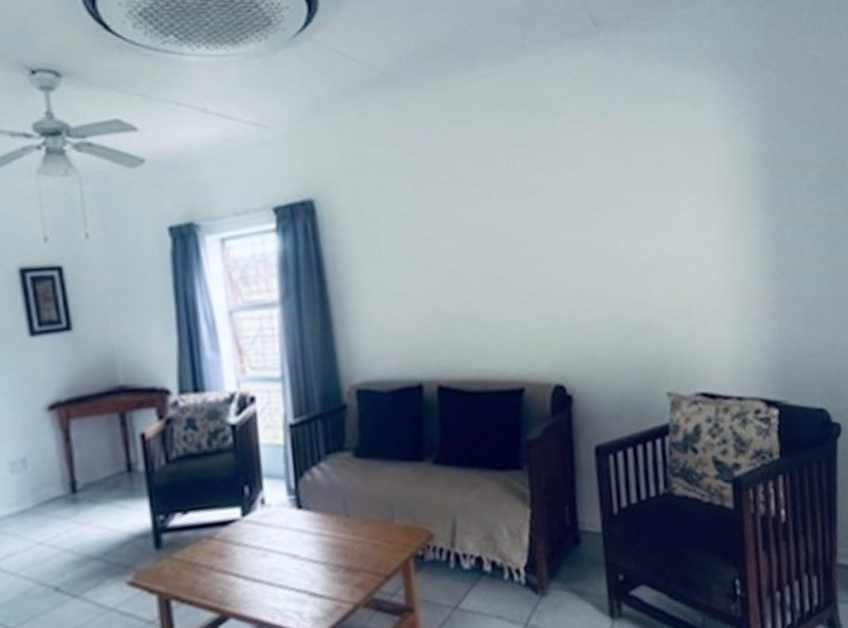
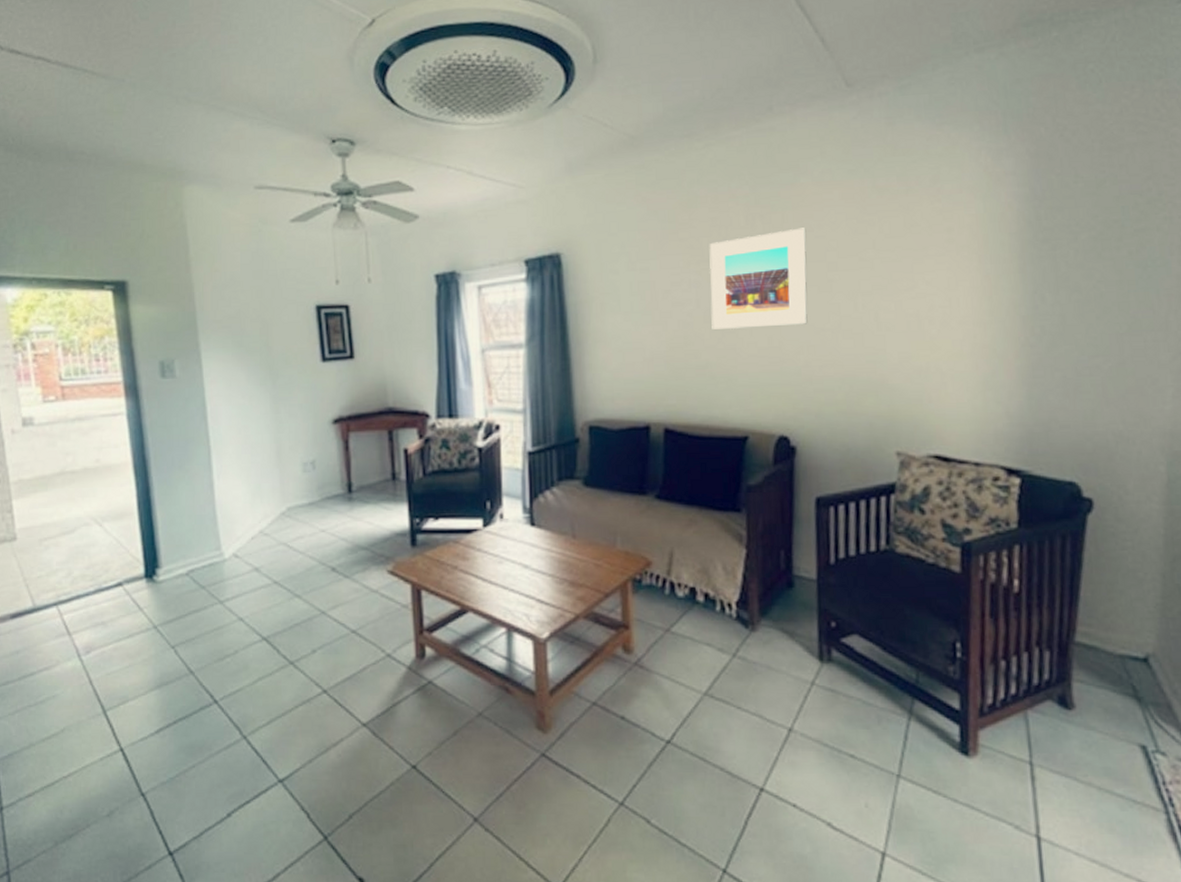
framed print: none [471,168,575,277] -> present [709,227,808,329]

